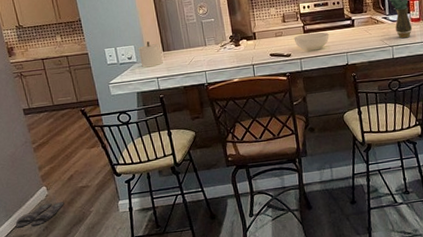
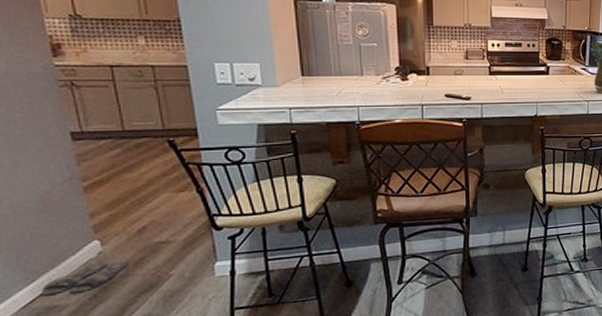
candle: present [138,41,163,68] -> none [265,61,300,94]
bowl: present [293,32,329,52] -> none [476,75,519,96]

